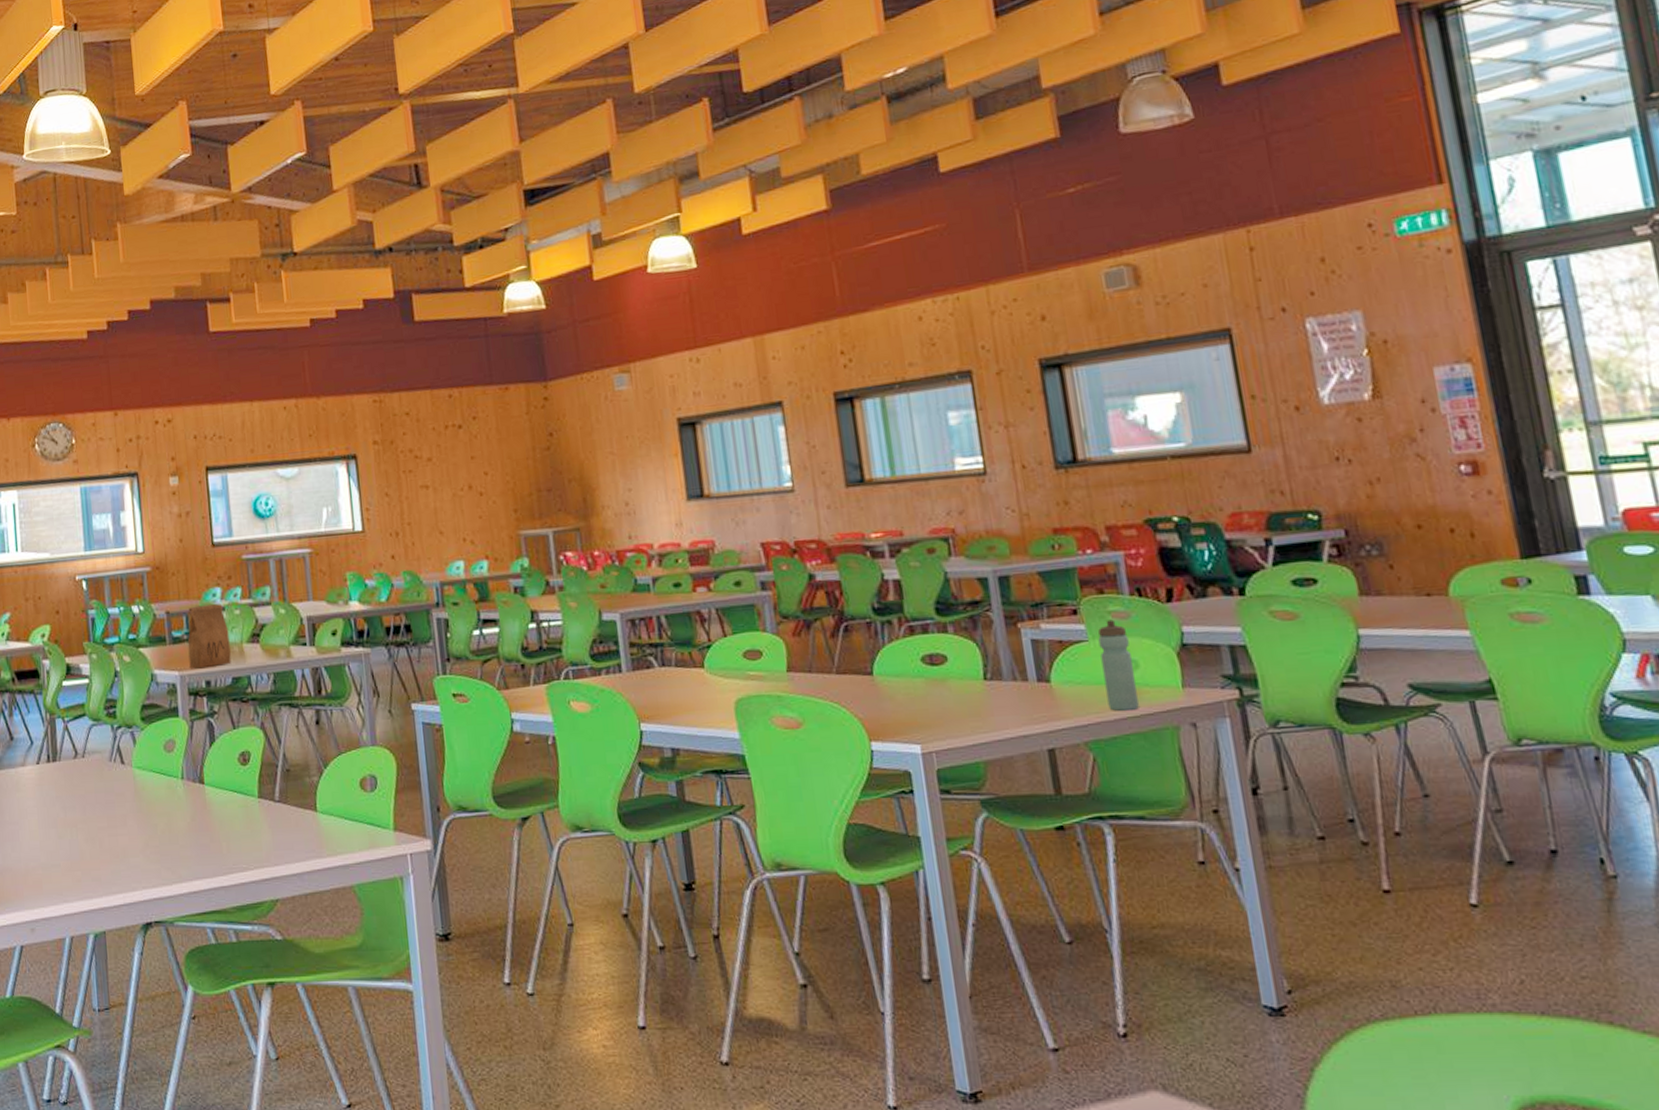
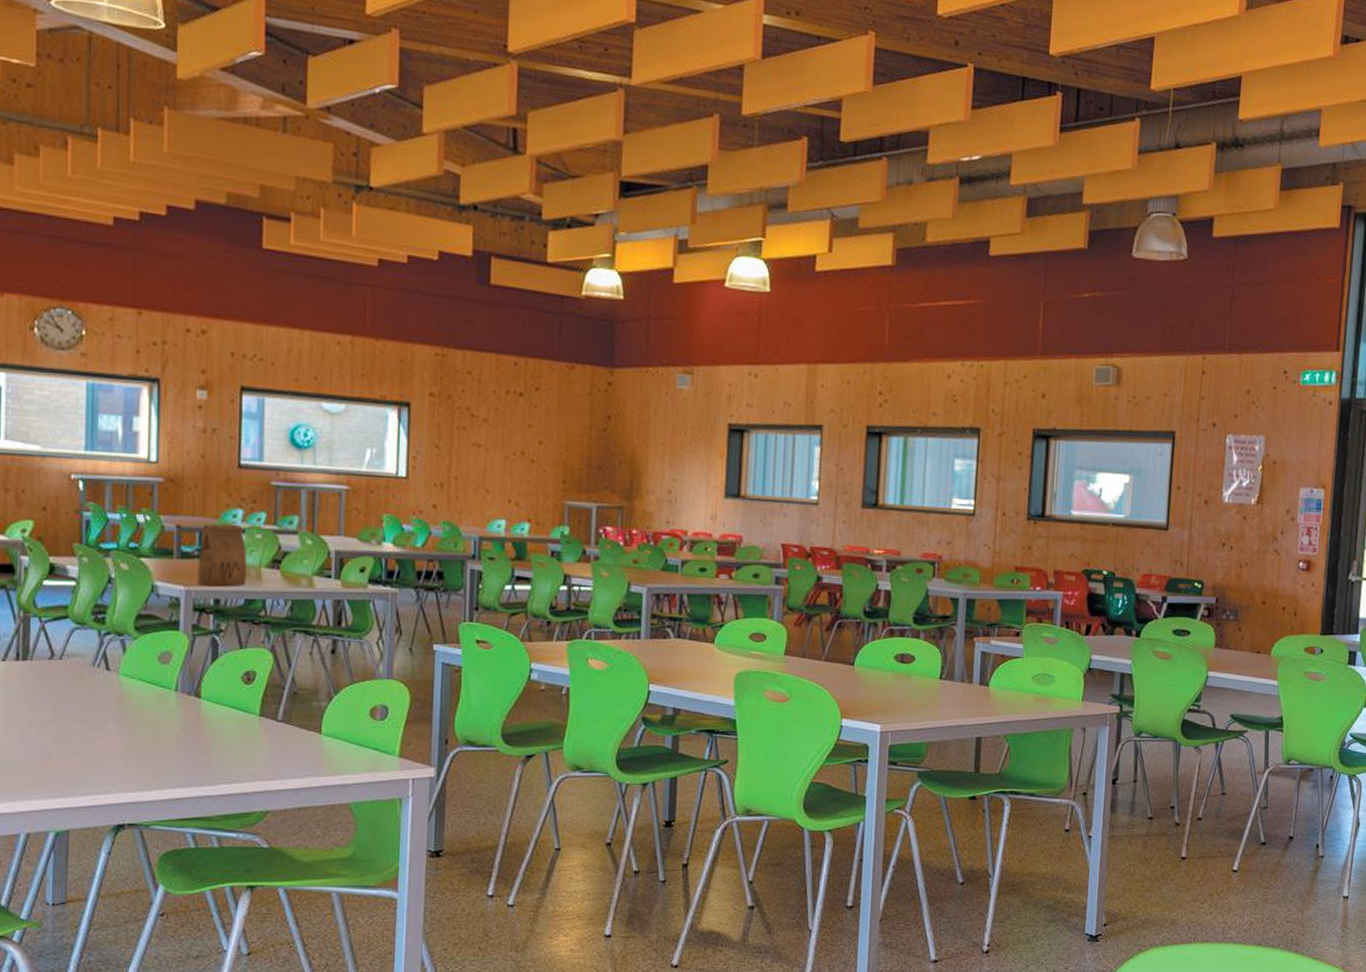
water bottle: present [1098,619,1139,712] -> none [1027,643,1052,715]

